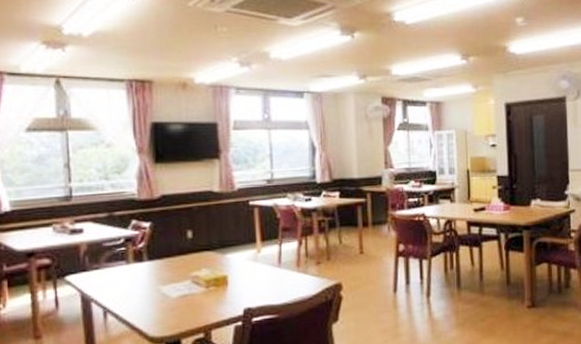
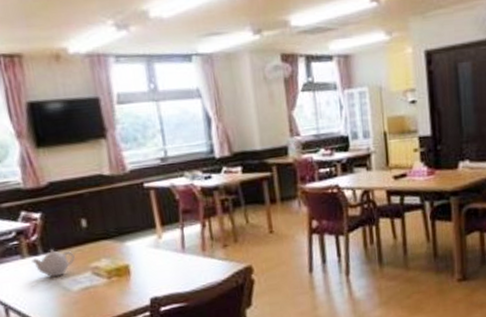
teapot: none [136,257,177,284] -> present [32,249,75,278]

